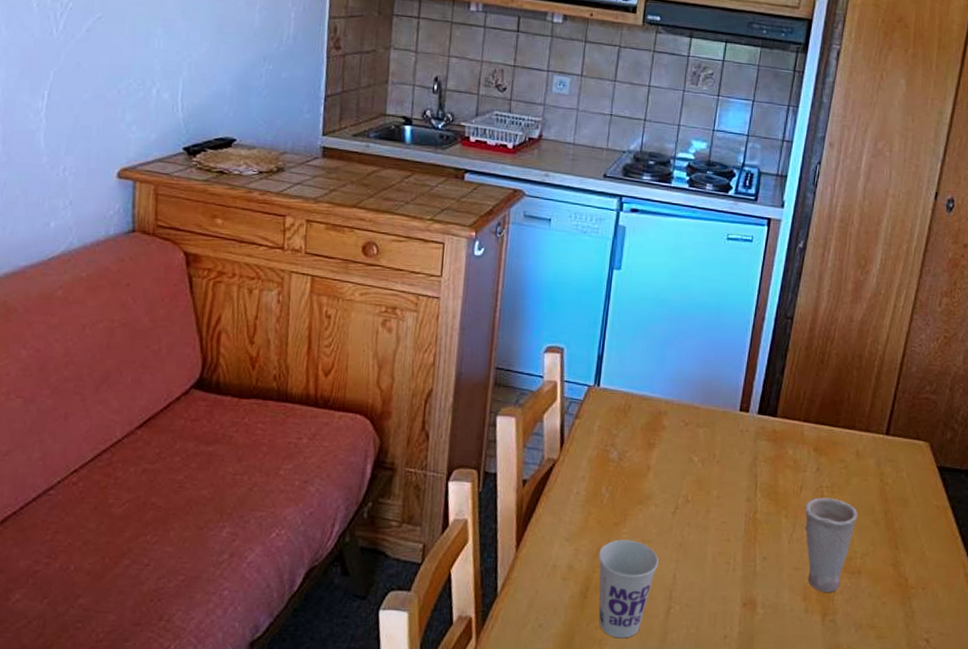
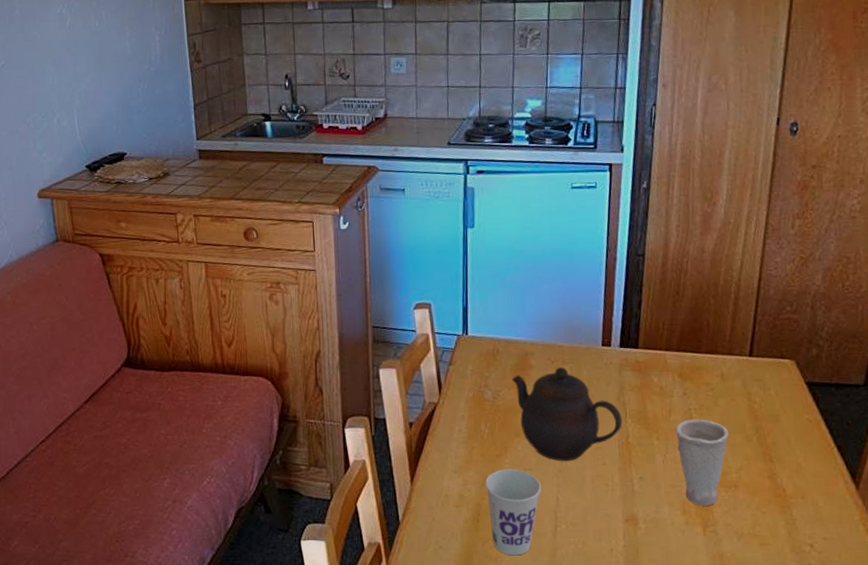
teapot: none [641,431,752,534] -> present [512,367,622,461]

